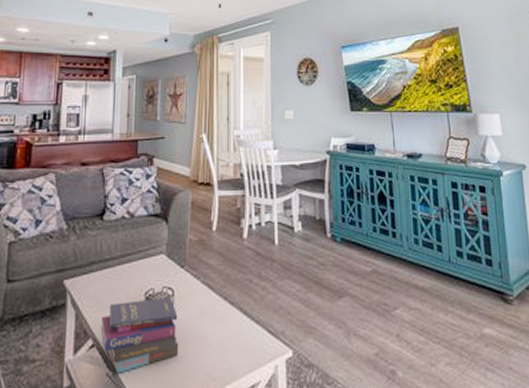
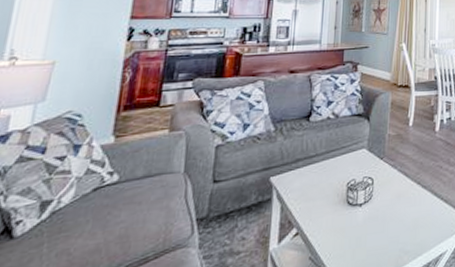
books: present [100,297,179,374] -> none [304,185,377,257]

